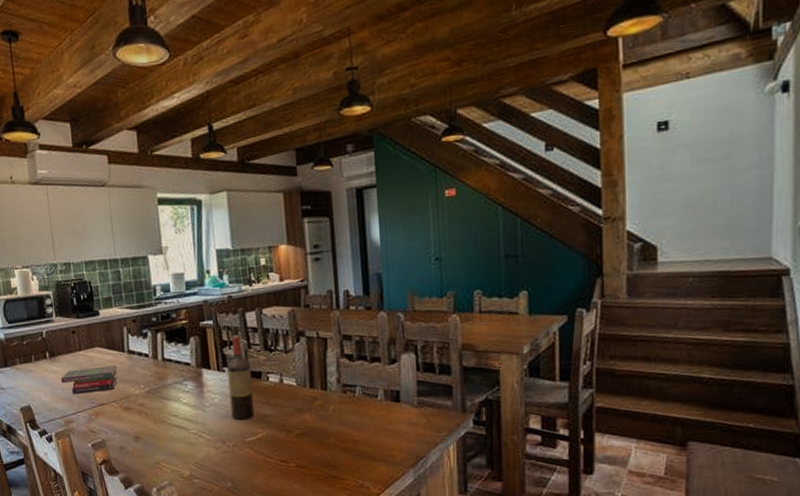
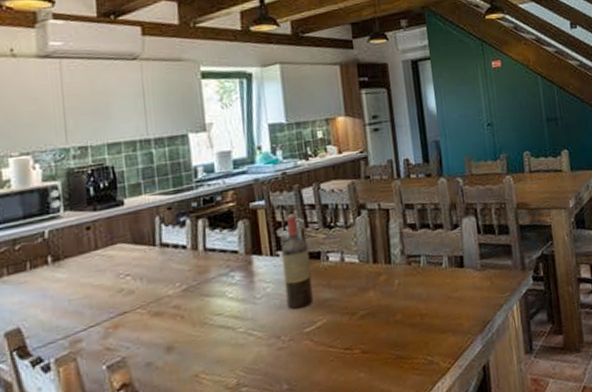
books: present [60,366,118,394] -> none [67,263,146,305]

